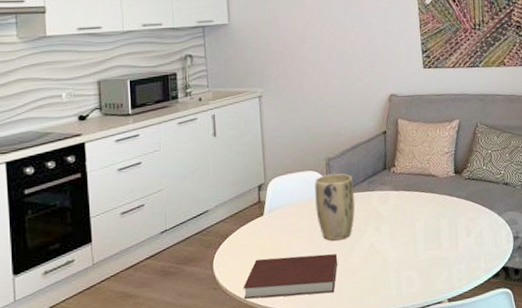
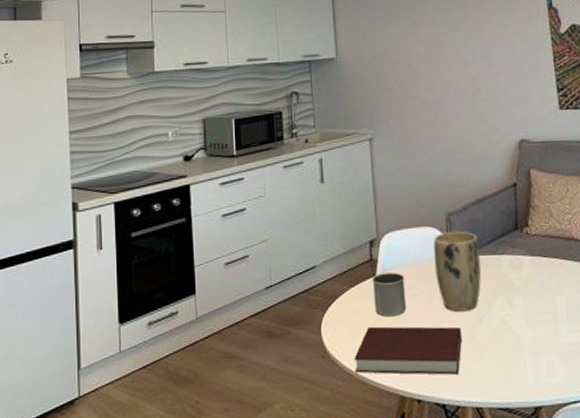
mug: none [260,211,290,250] -> present [372,272,406,317]

